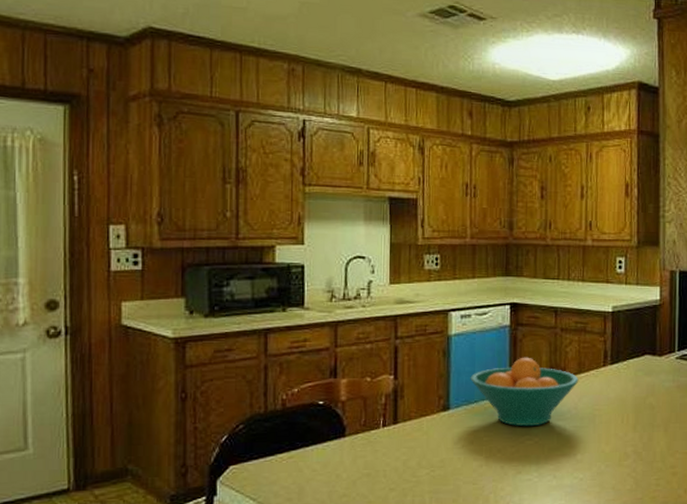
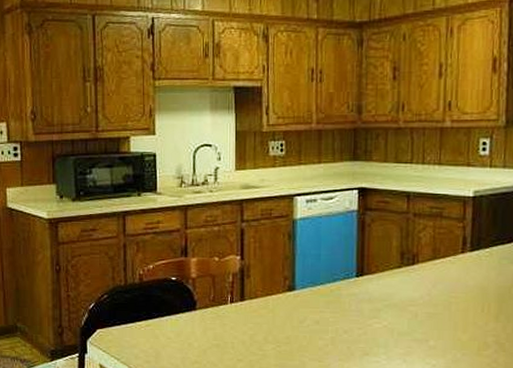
fruit bowl: present [470,357,579,427] -> none [316,241,433,311]

